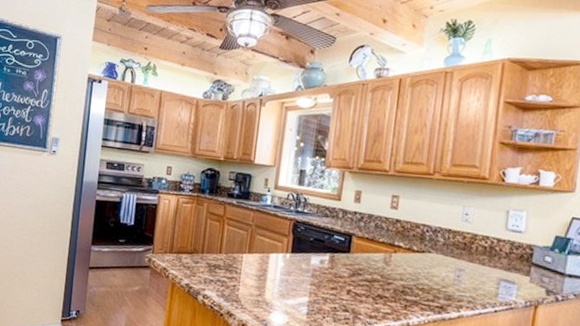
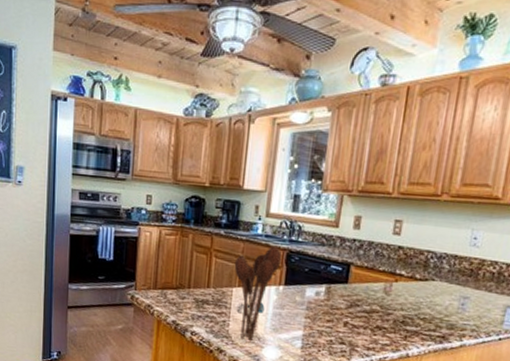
utensil holder: none [244,216,289,307] -> present [234,246,282,342]

